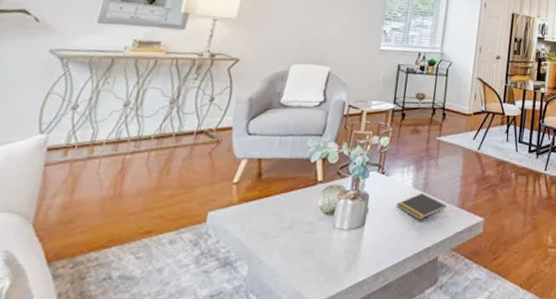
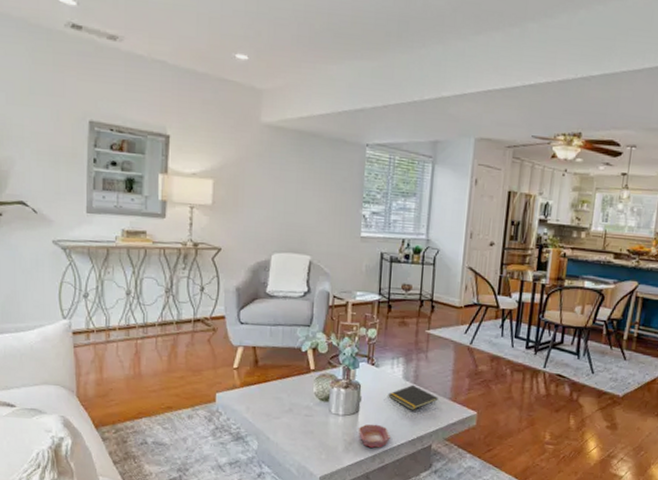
bowl: none [362,237,396,264] -> present [358,424,390,448]

